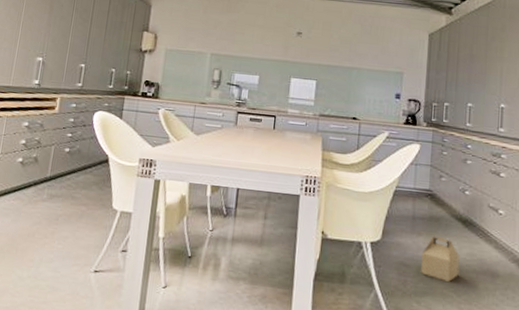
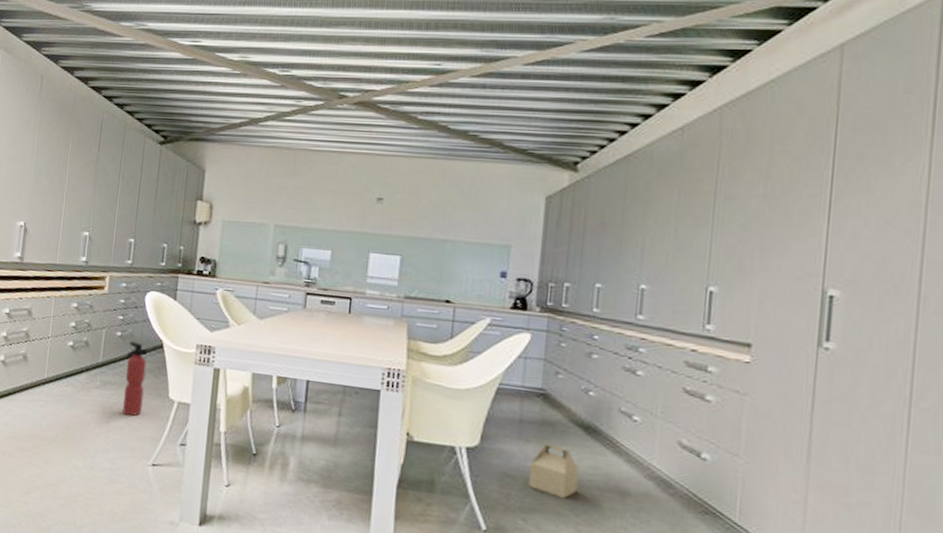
fire extinguisher: none [68,156,94,227] -> present [123,341,148,416]

